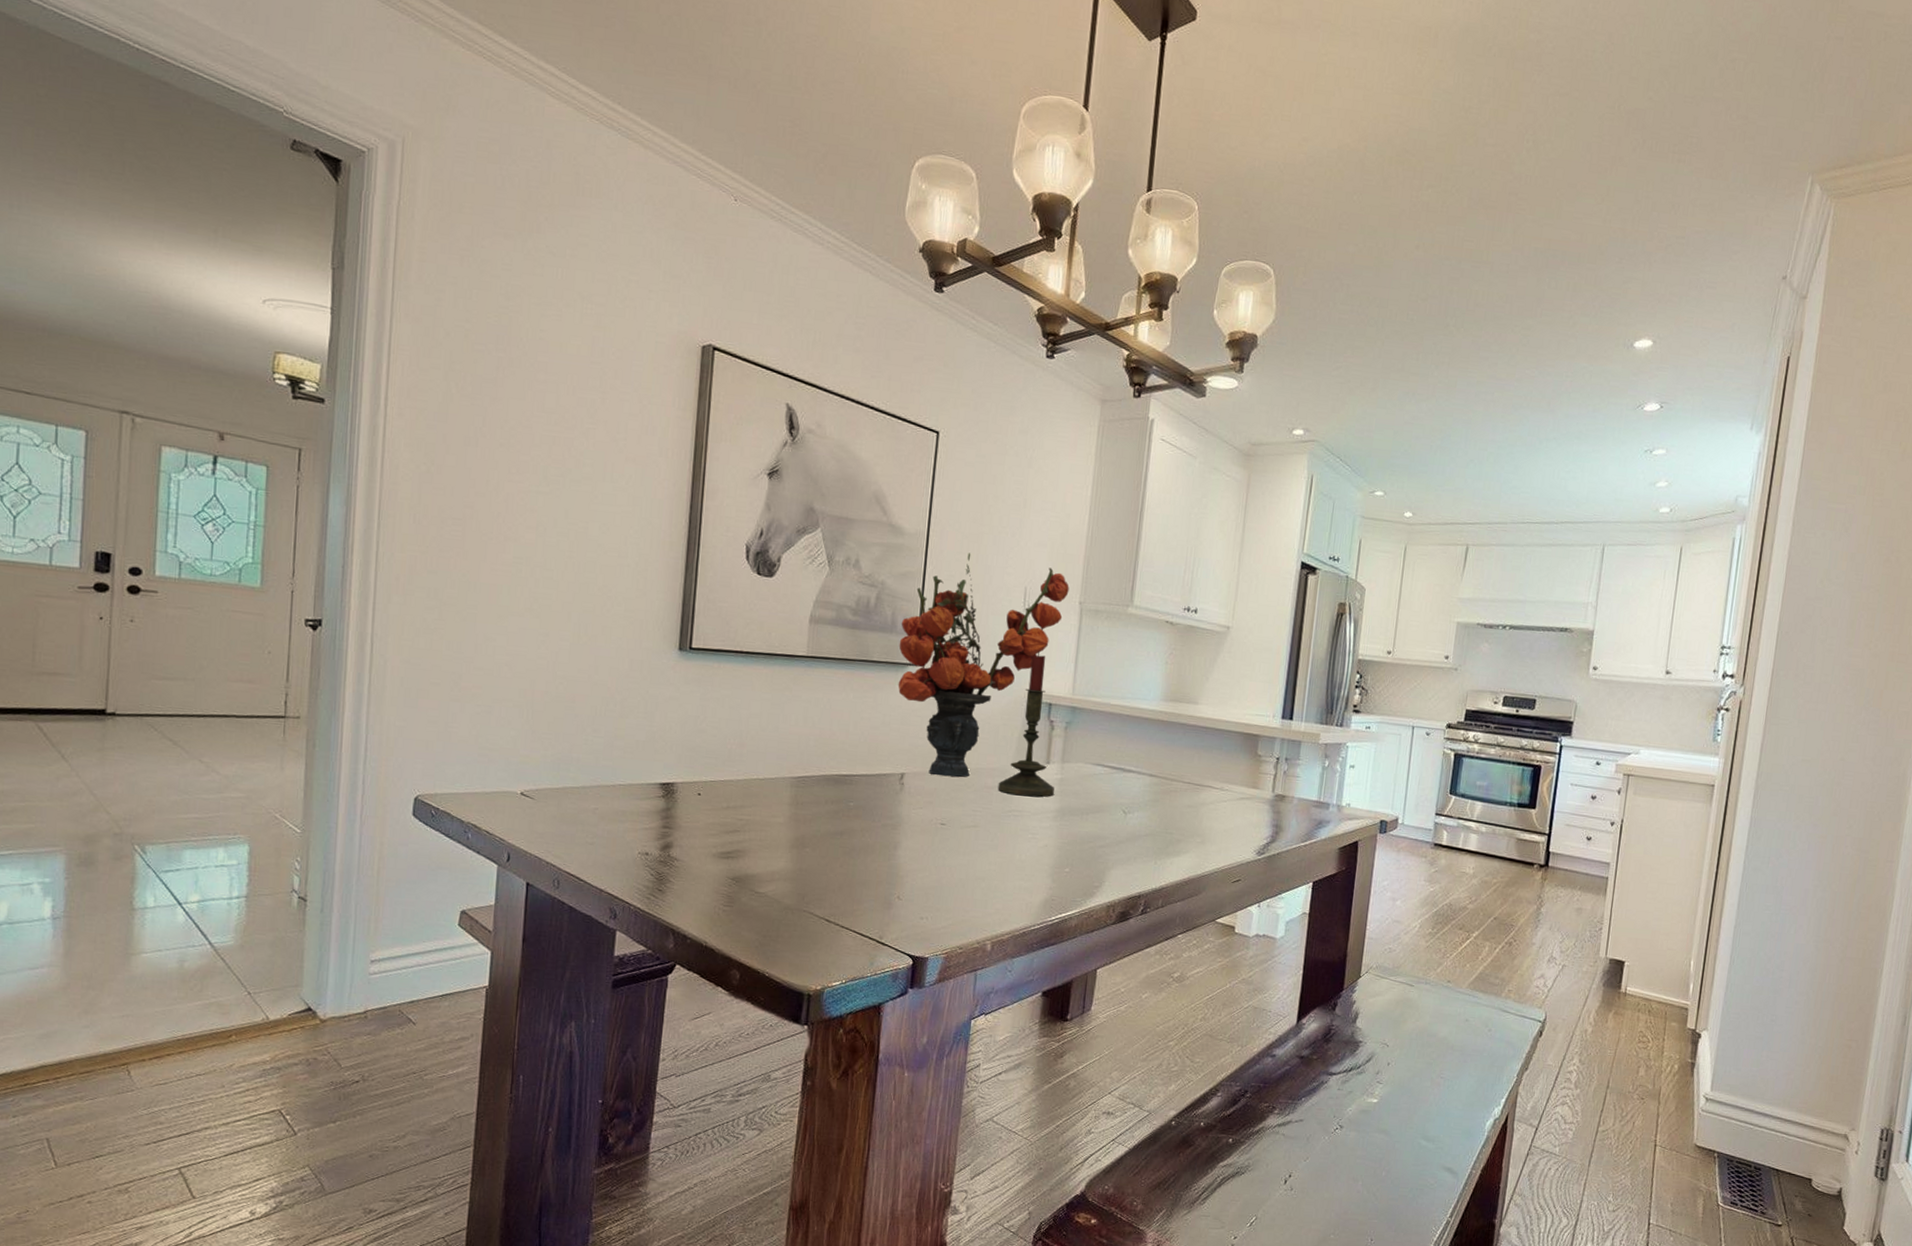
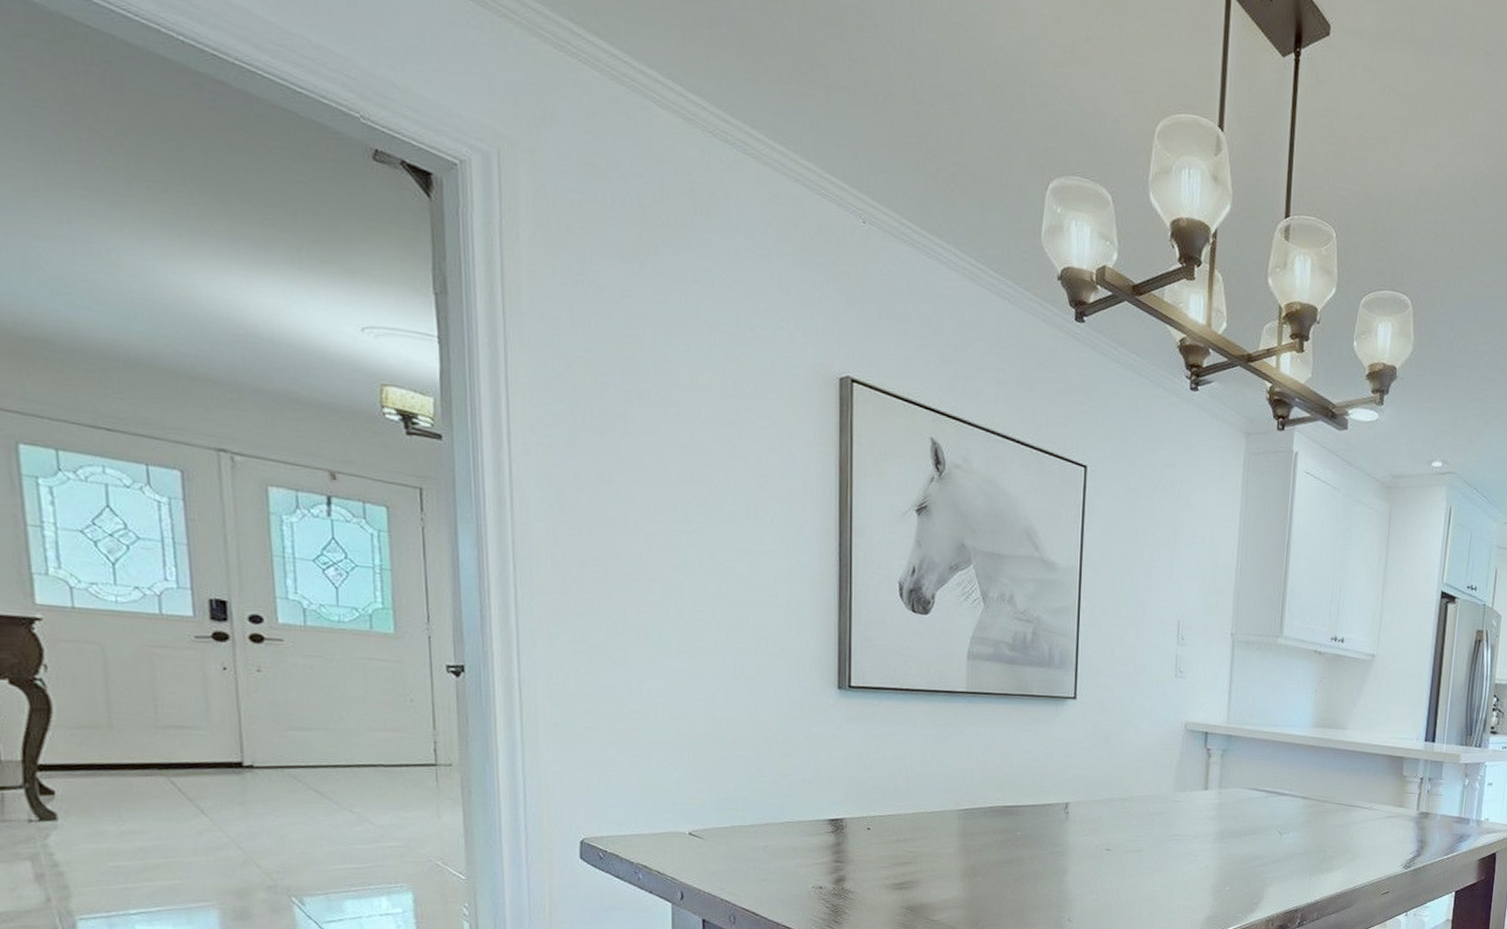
bouquet: present [897,553,1069,778] -> none [1057,587,1221,806]
candle: present [997,650,1054,797] -> none [1159,681,1213,822]

